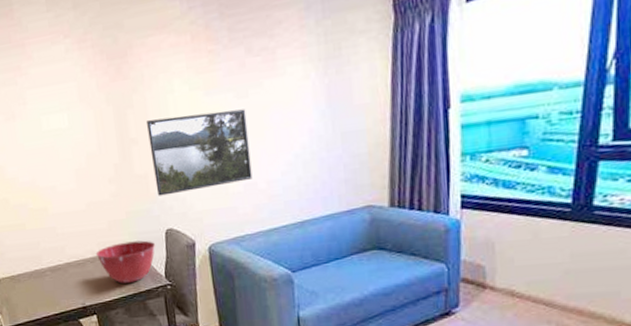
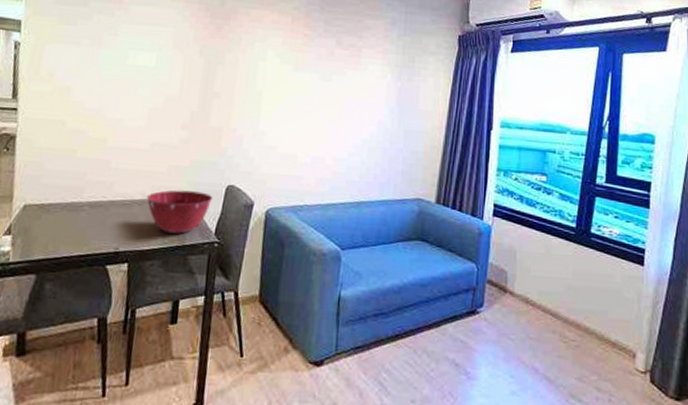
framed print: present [147,109,253,196] -> none [227,80,327,154]

